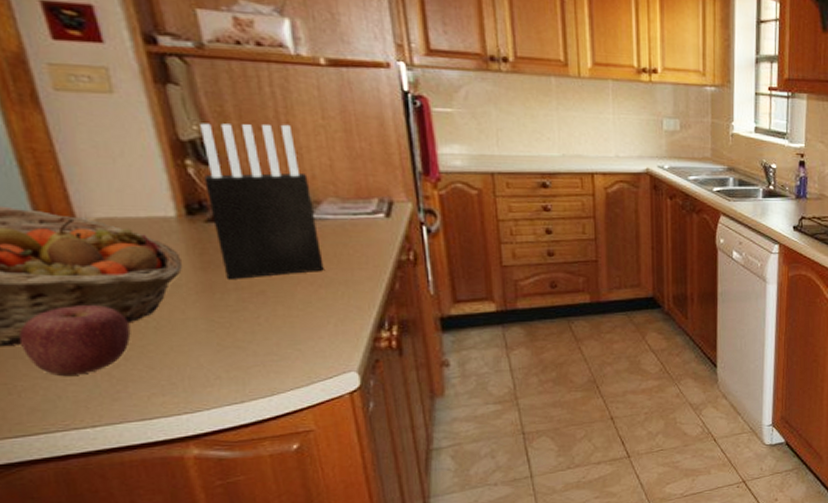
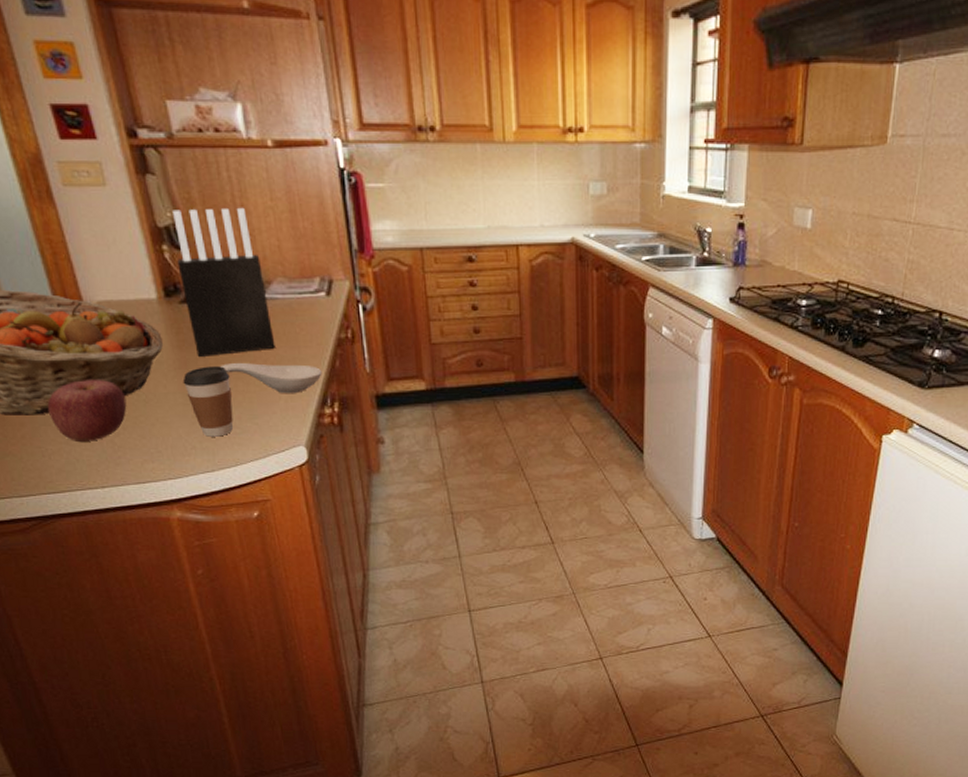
coffee cup: none [206,289,270,365] -> present [183,366,233,437]
spoon rest: none [255,286,379,318] -> present [220,363,322,394]

